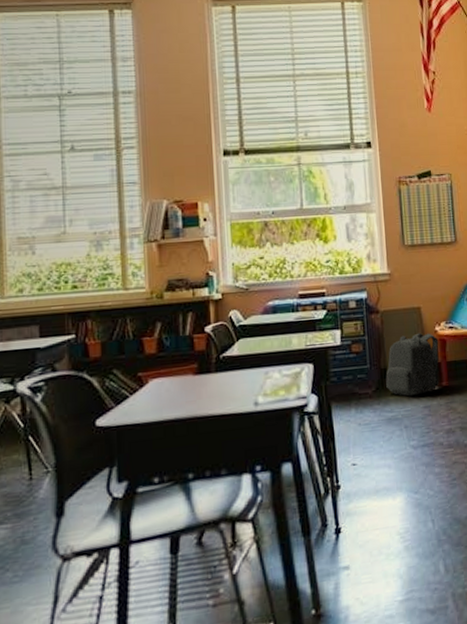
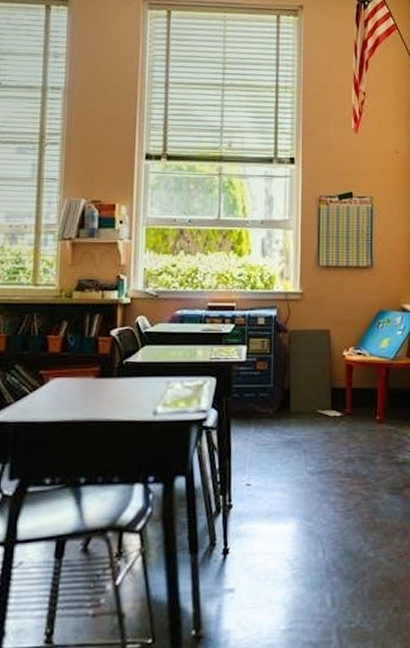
backpack: present [386,332,439,397] -> none [288,356,345,420]

